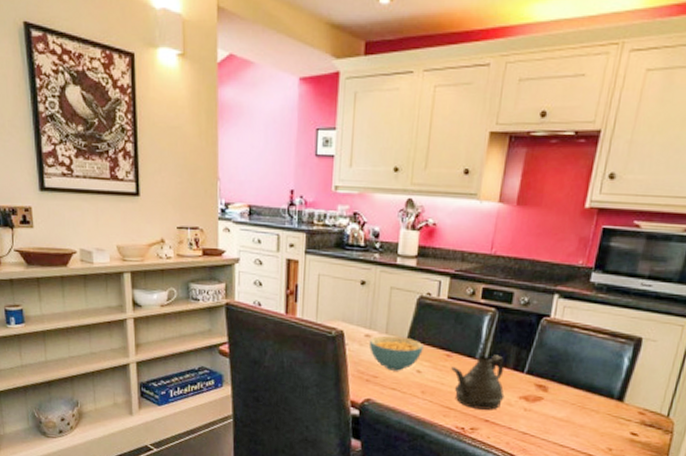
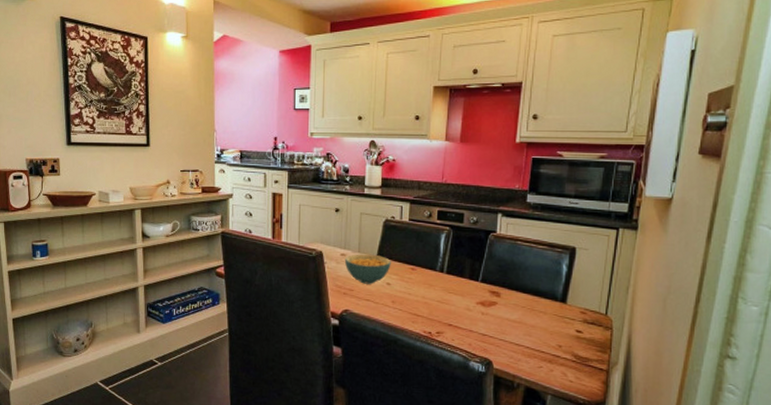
teapot: present [451,355,505,410] -> none [416,267,464,315]

